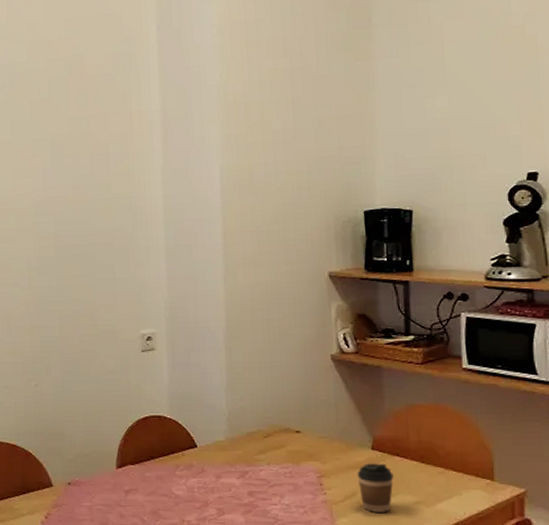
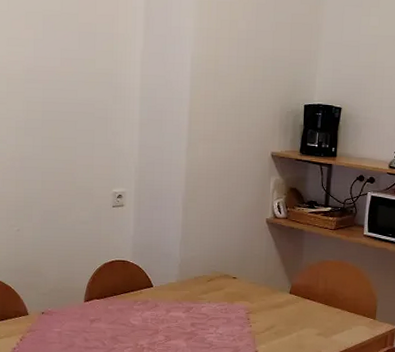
coffee cup: present [357,463,394,512] -> none [276,304,304,341]

